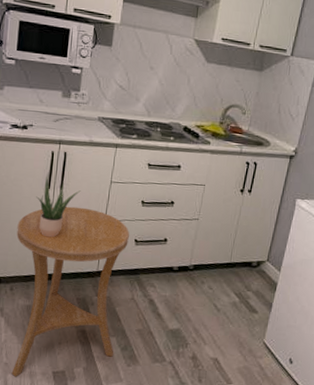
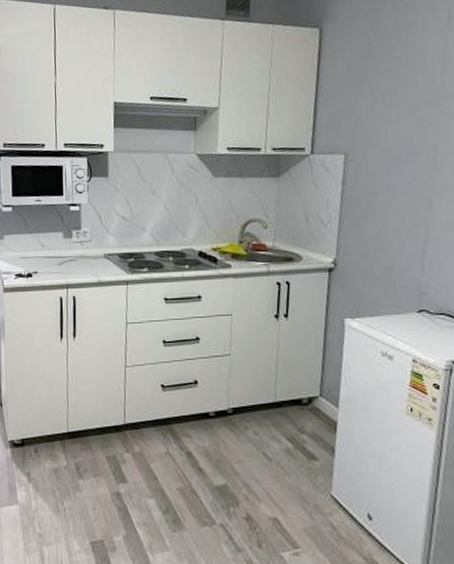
side table: present [11,206,130,377] -> none [34,354,155,550]
potted plant: present [36,172,81,238] -> none [50,320,96,391]

